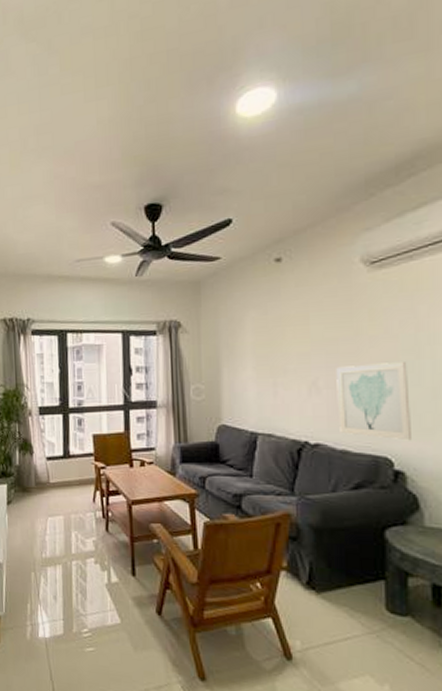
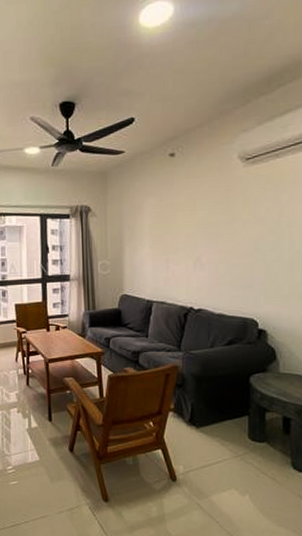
wall art: present [336,362,411,441] -> none [216,242,272,306]

